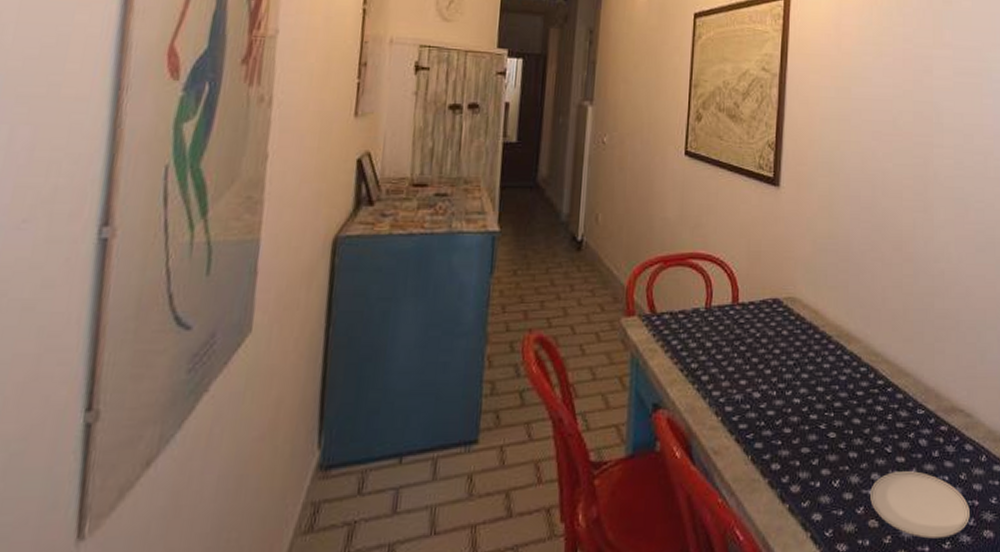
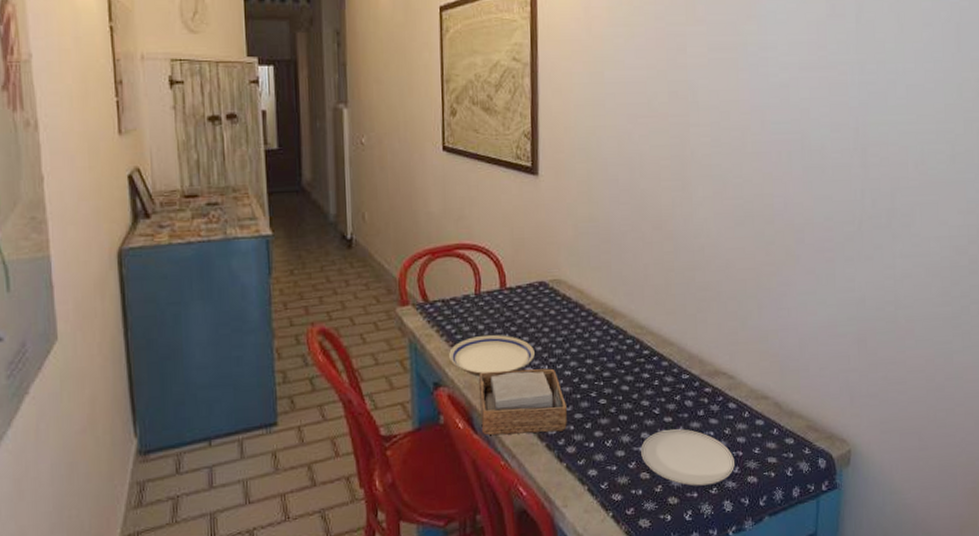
plate: none [672,354,763,399] -> present [449,335,535,377]
napkin holder: none [700,394,793,468] -> present [478,368,567,436]

